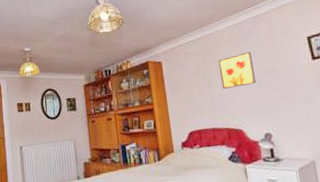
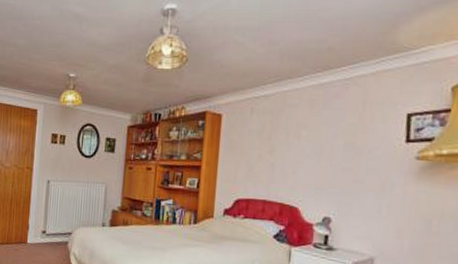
wall art: present [218,52,256,89] -> none [286,120,332,159]

